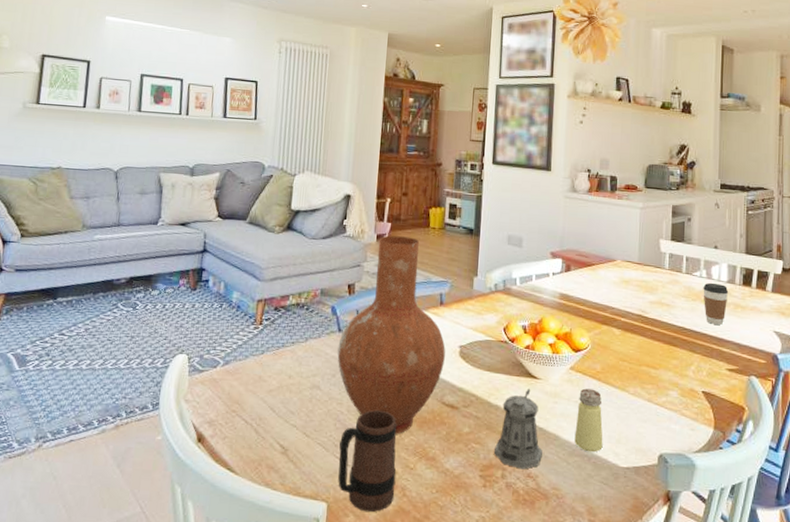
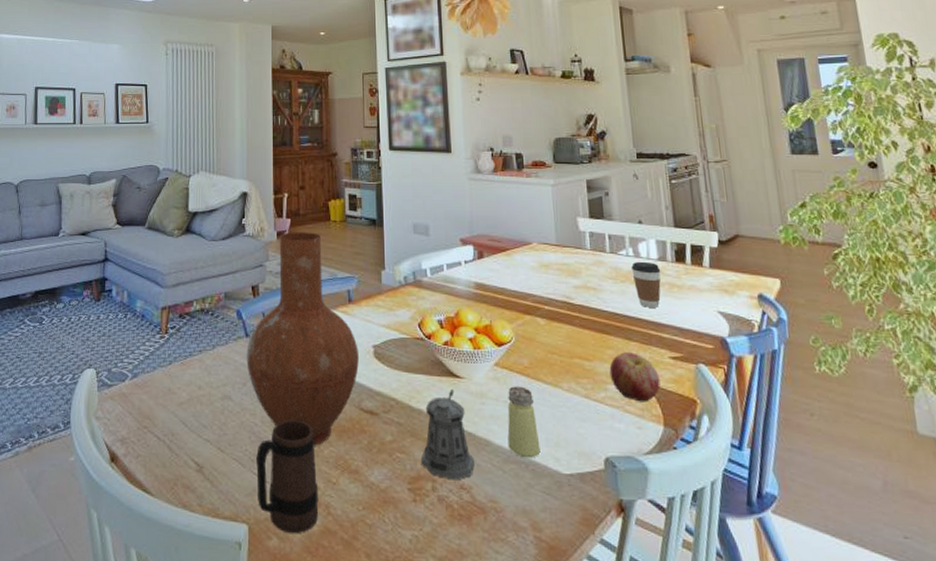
apple: none [672,363,716,408] -> present [609,352,660,402]

